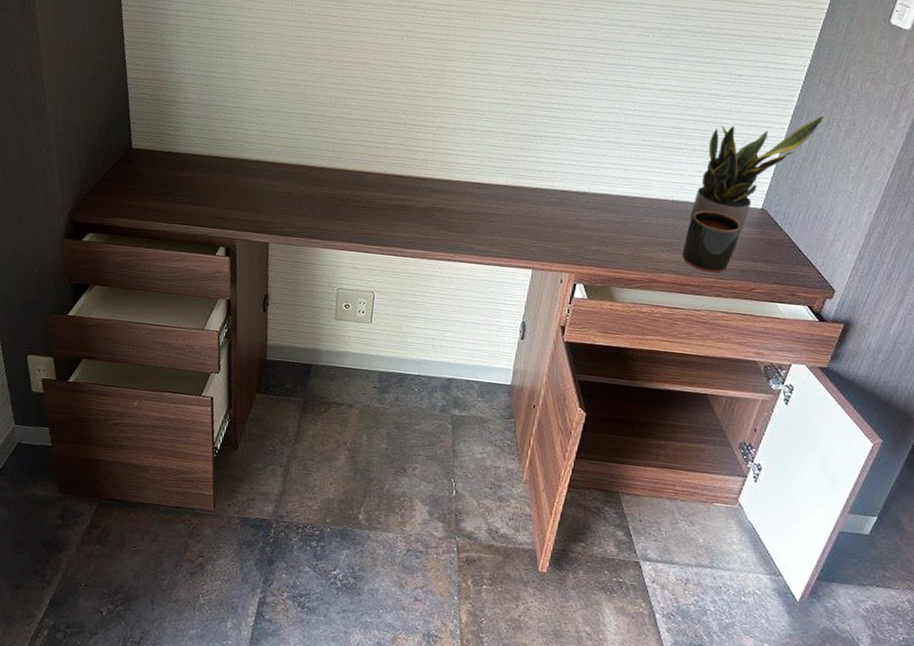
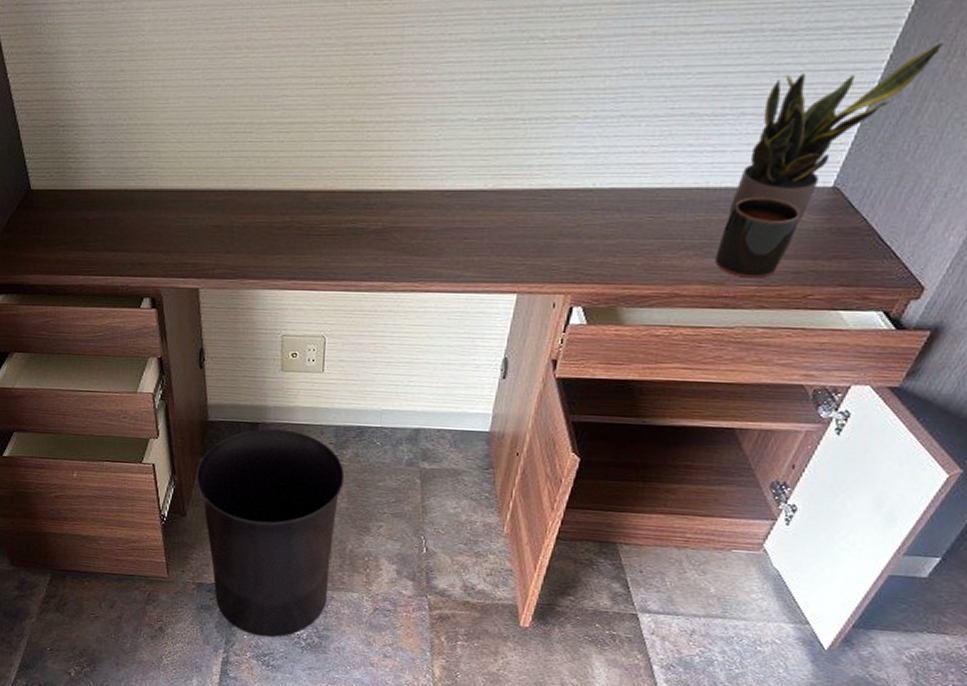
waste bin: none [250,370,386,577] -> present [196,428,345,637]

